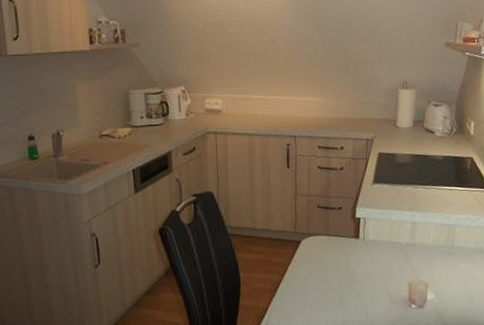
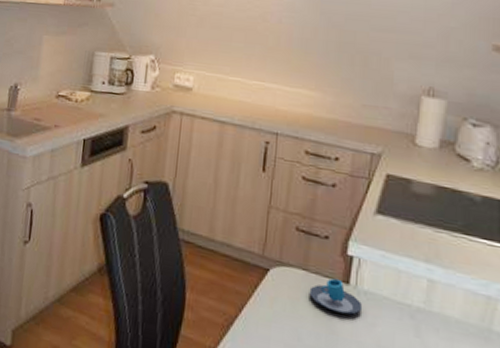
mug: none [331,236,370,260] -> present [309,278,363,315]

